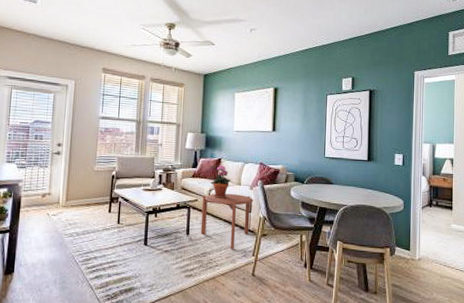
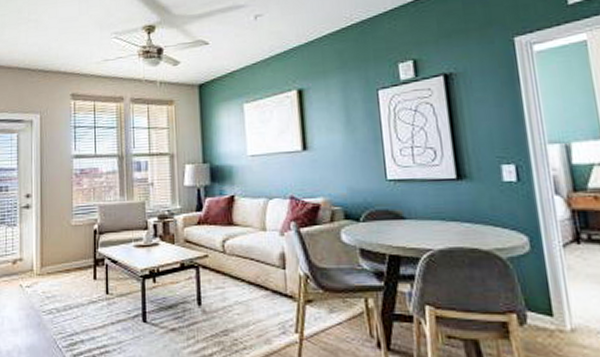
side table: present [200,193,254,249] -> none [214,243,288,323]
potted plant: present [211,165,231,198] -> none [223,204,251,251]

